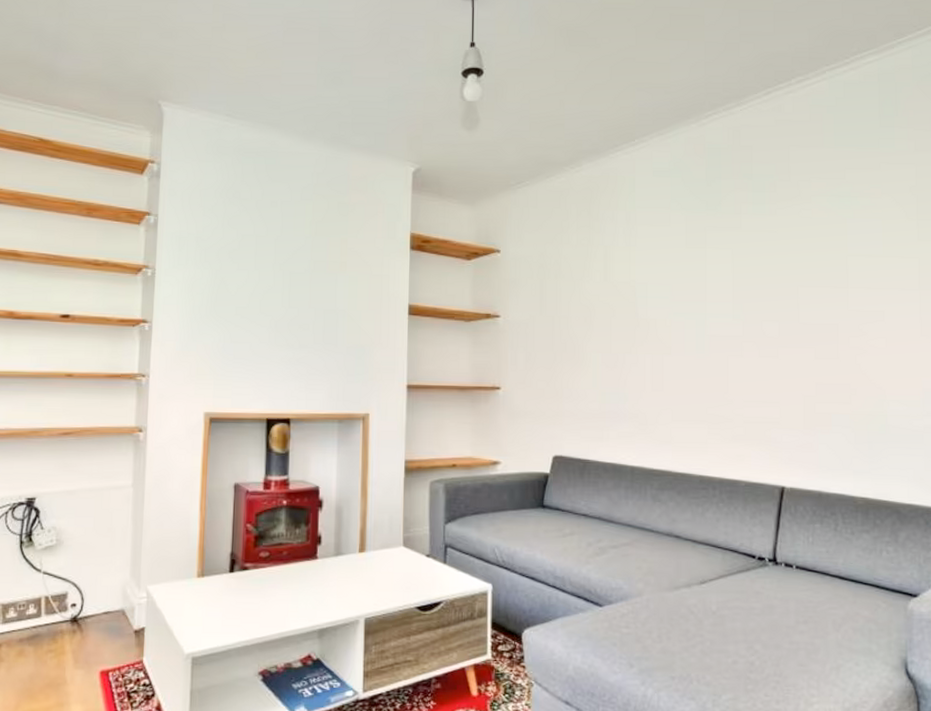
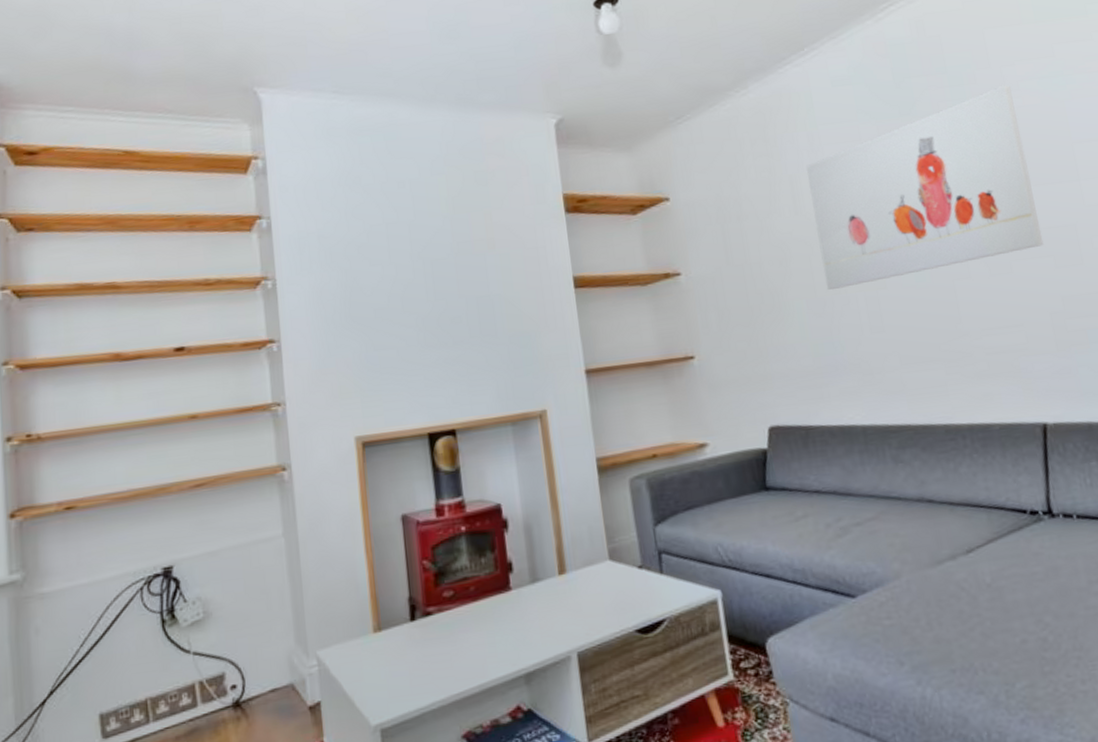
wall art: none [620,197,809,349] -> present [805,85,1044,290]

